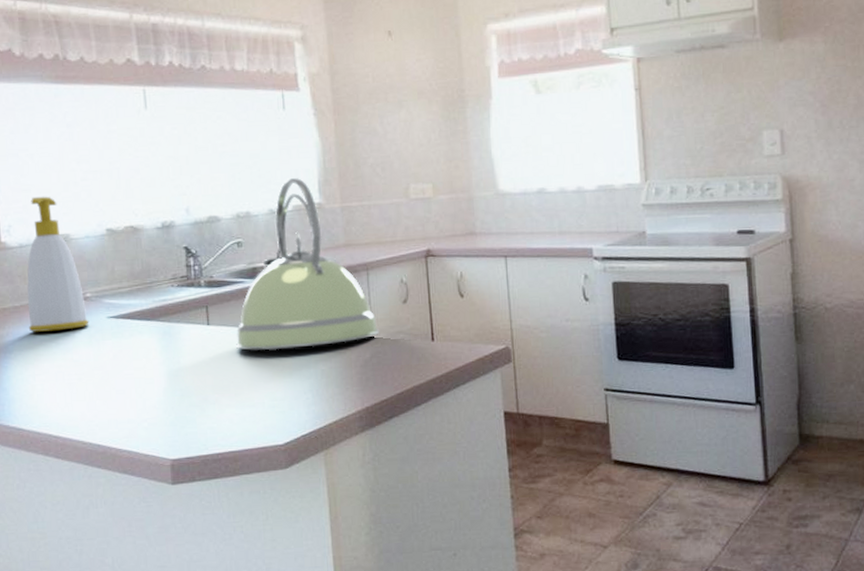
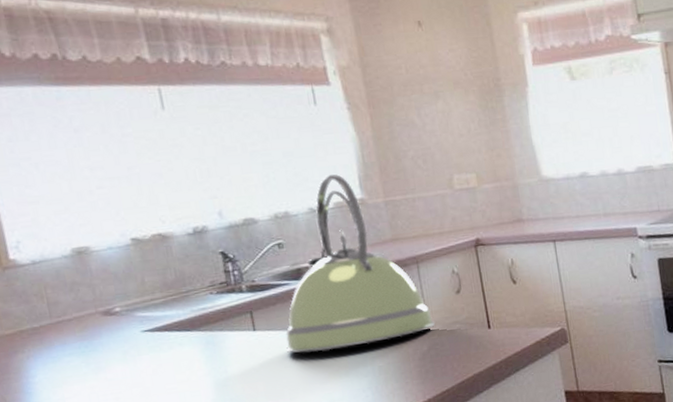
soap bottle: present [27,196,89,332] -> none [40,207,122,354]

